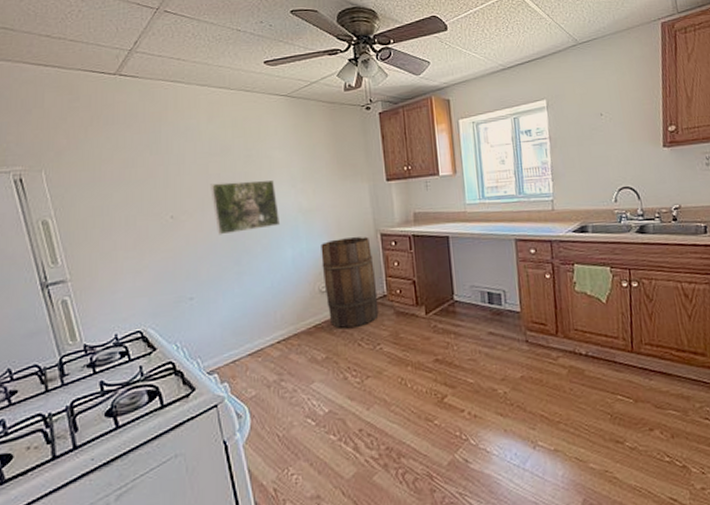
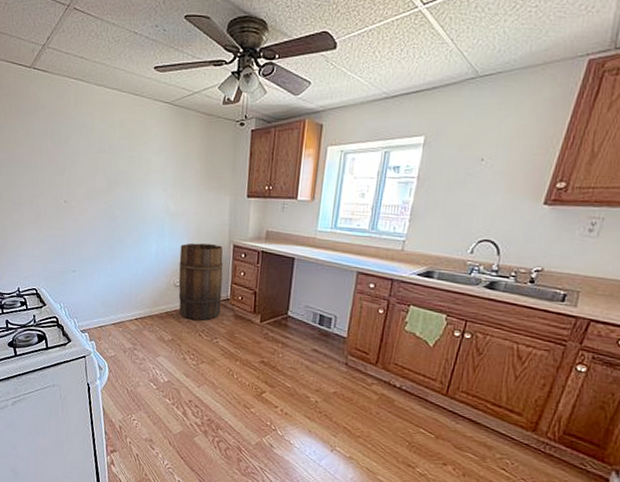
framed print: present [210,179,280,235] -> none [97,177,150,224]

